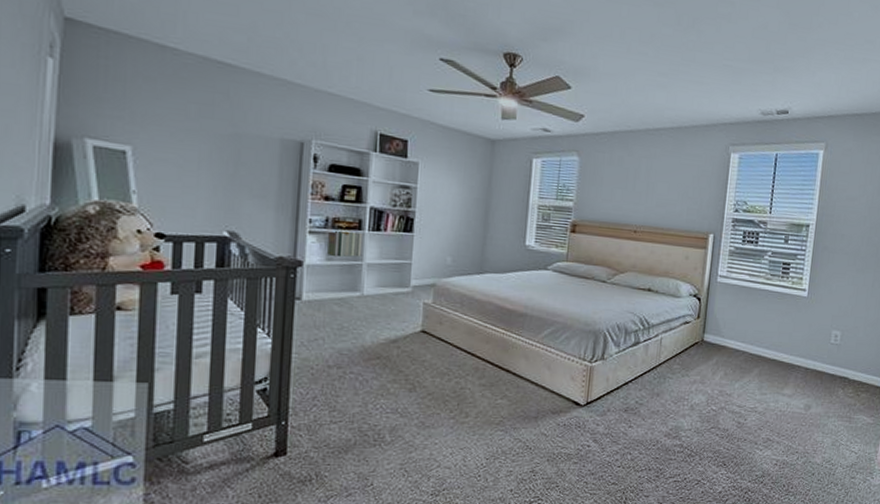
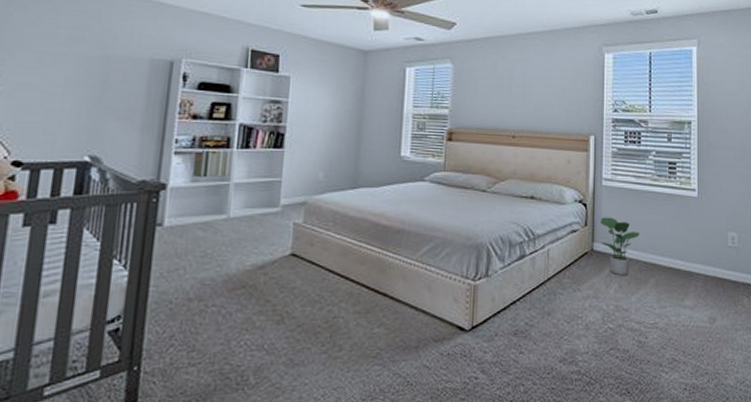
potted plant: none [711,311,749,365] -> present [600,217,640,276]

